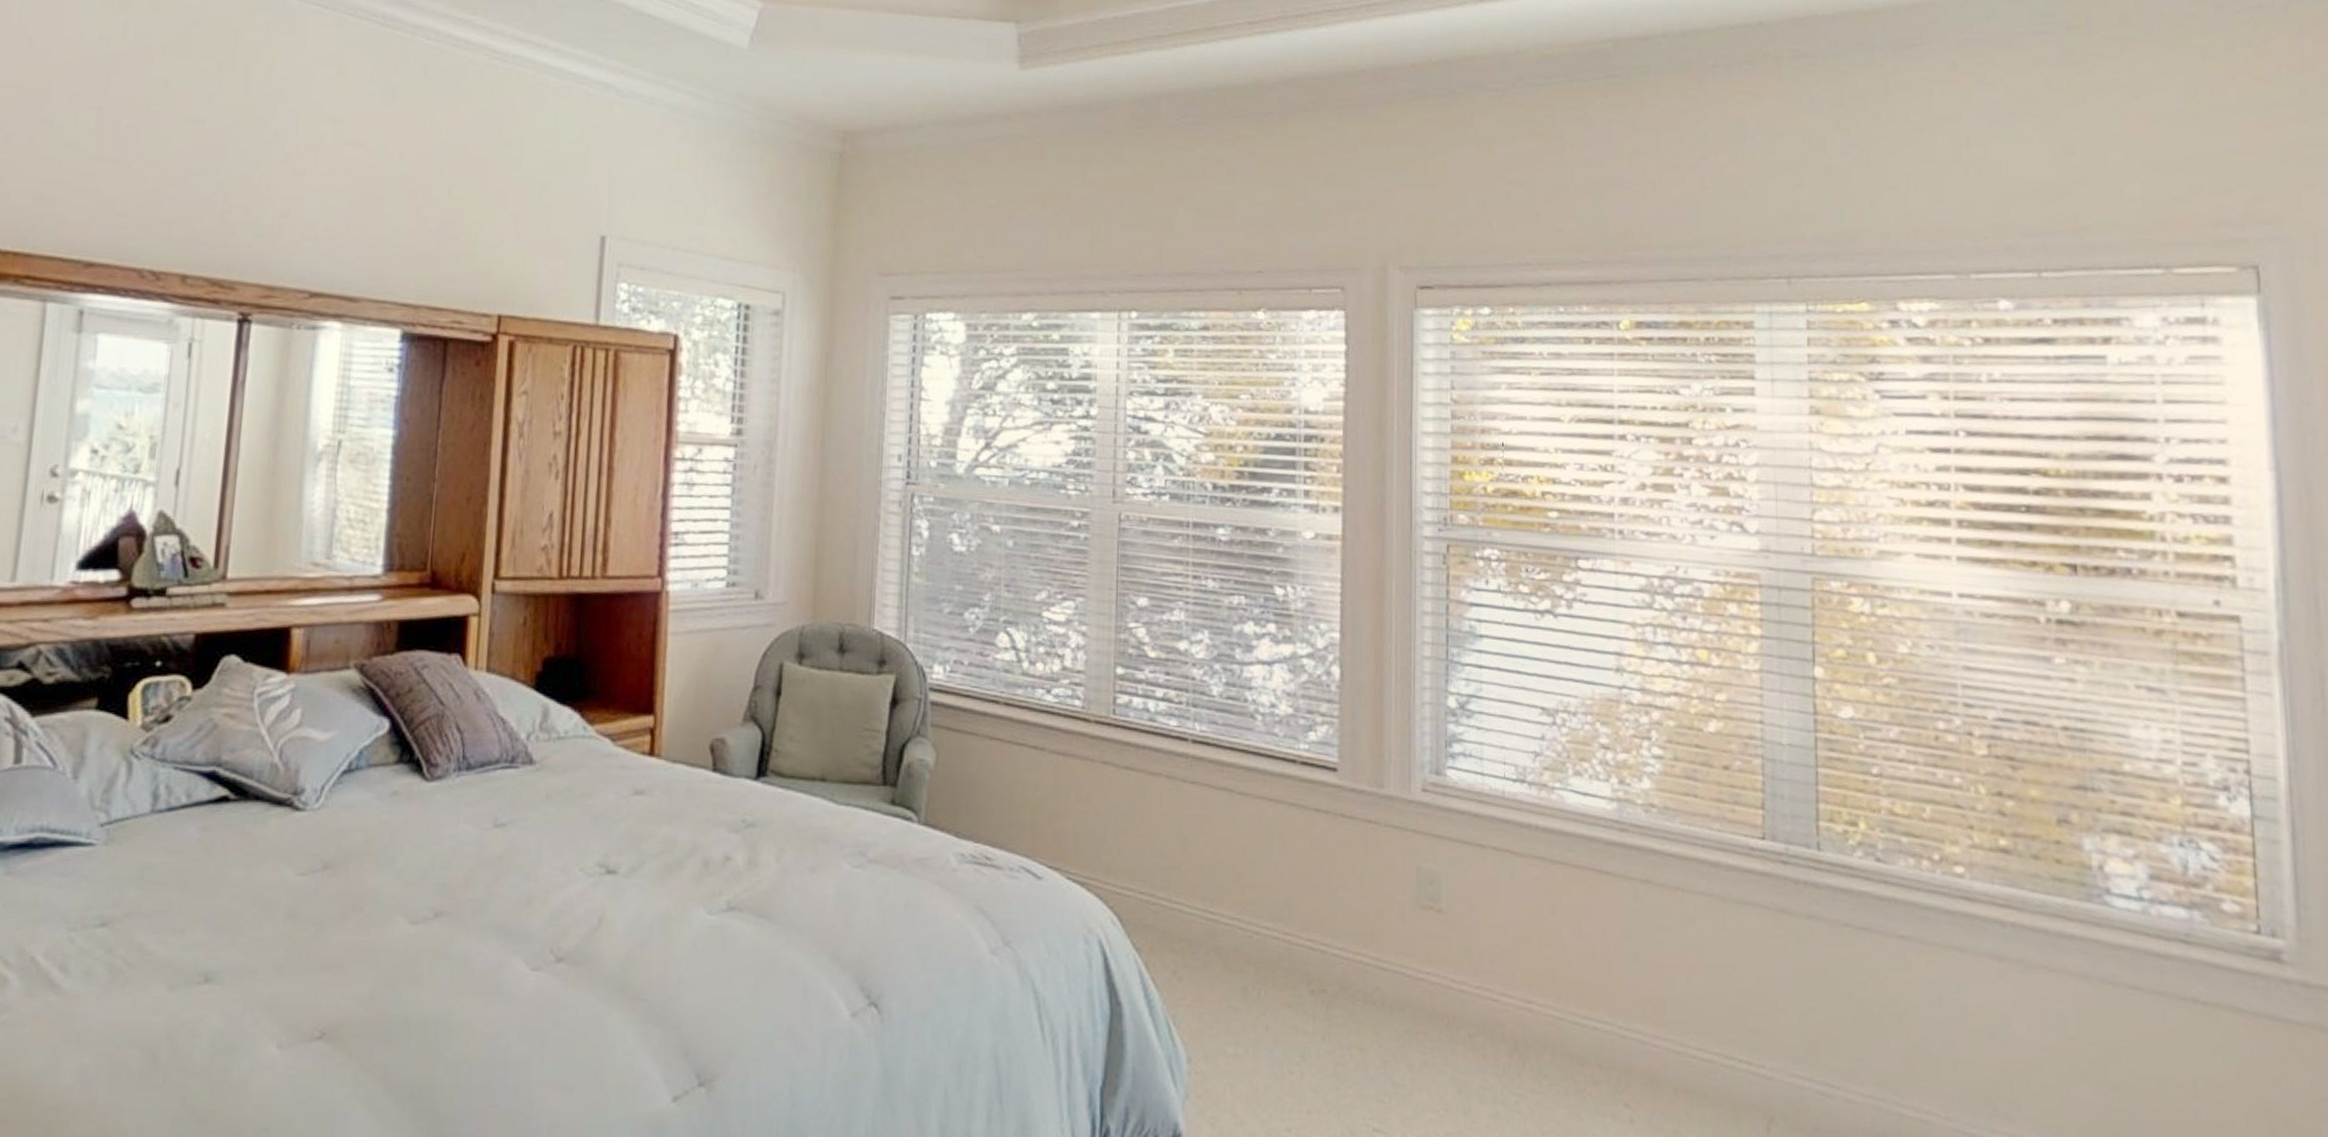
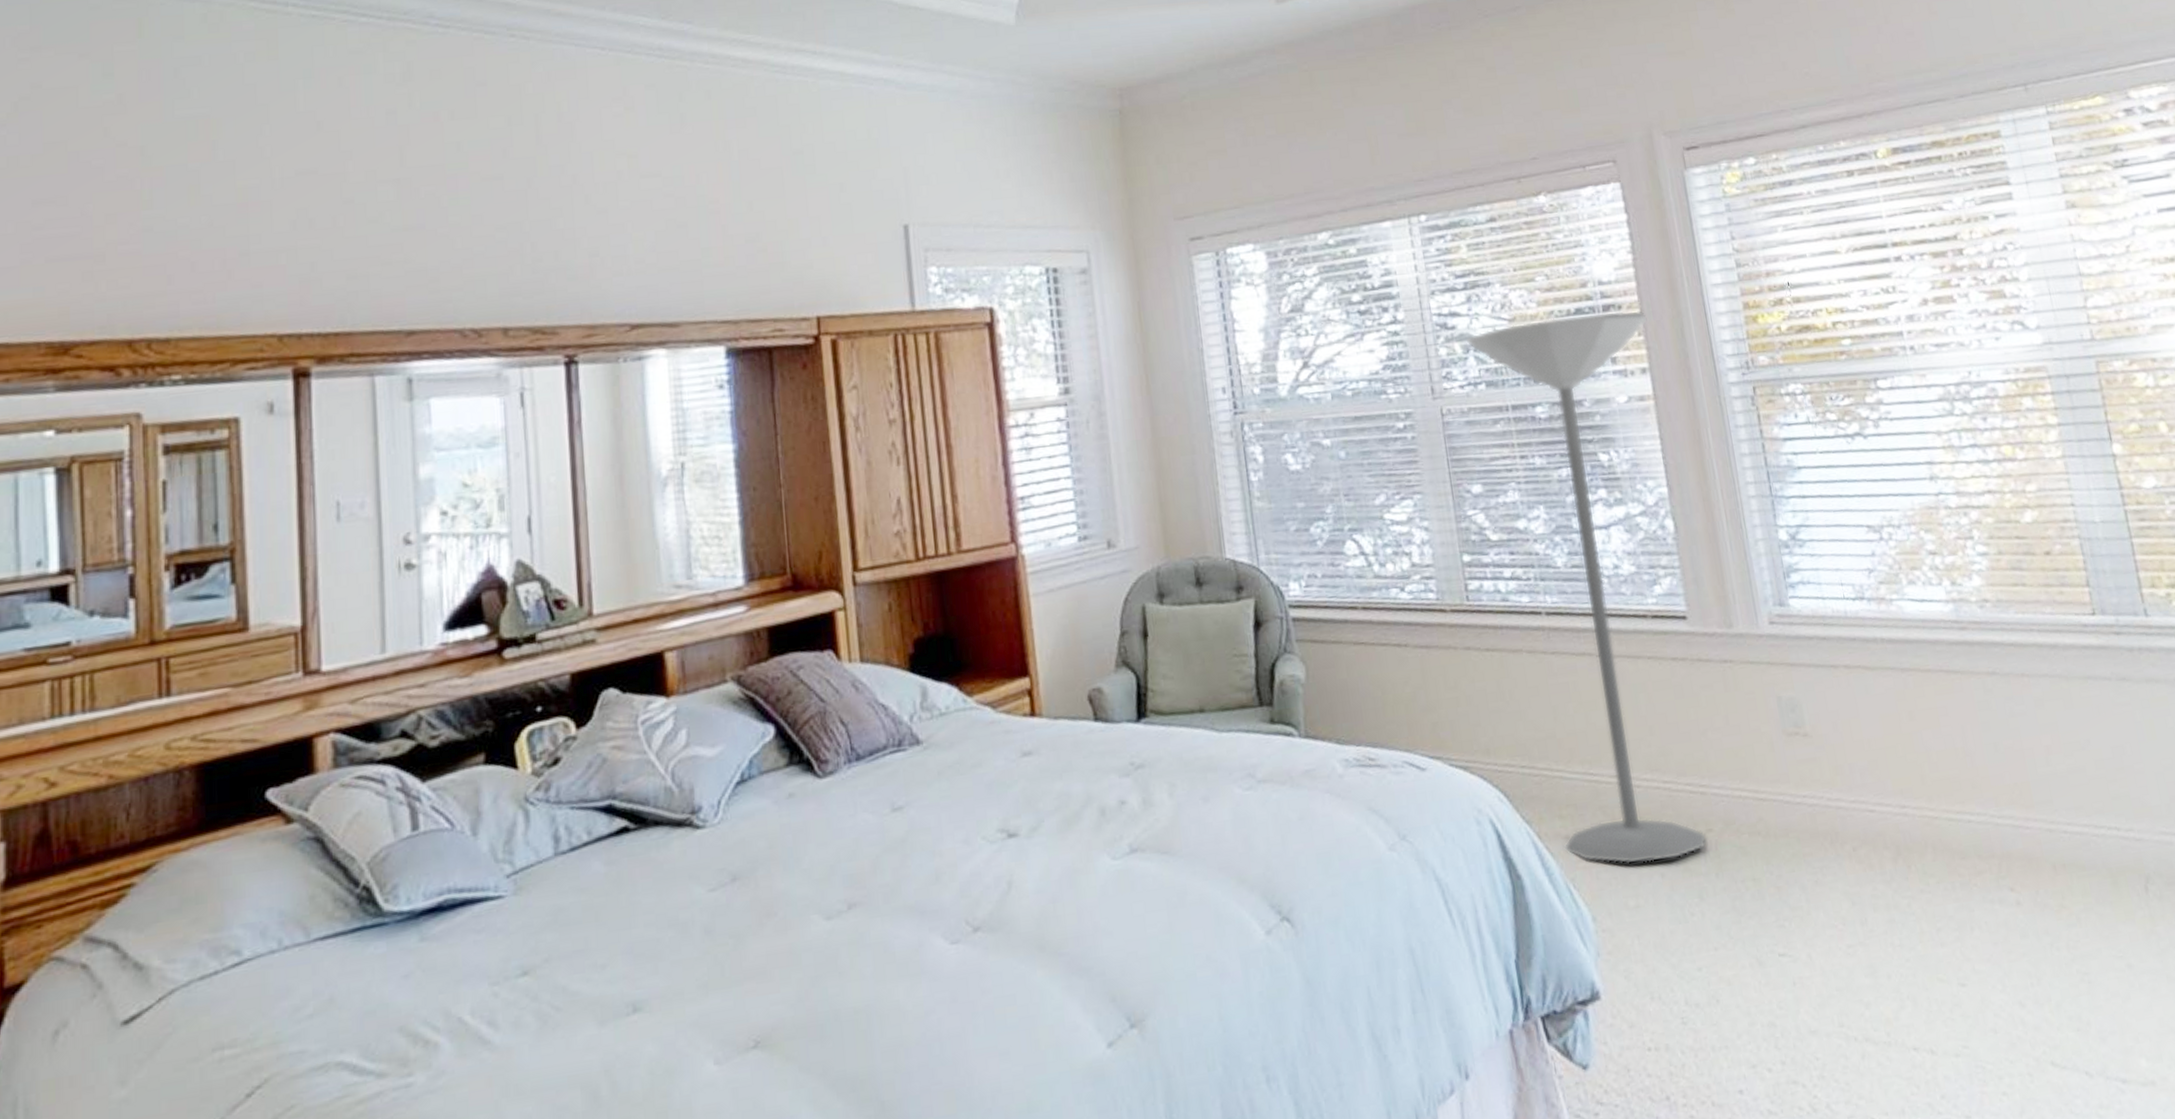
floor lamp: none [1157,439,1349,1014] -> present [1466,310,1707,864]

